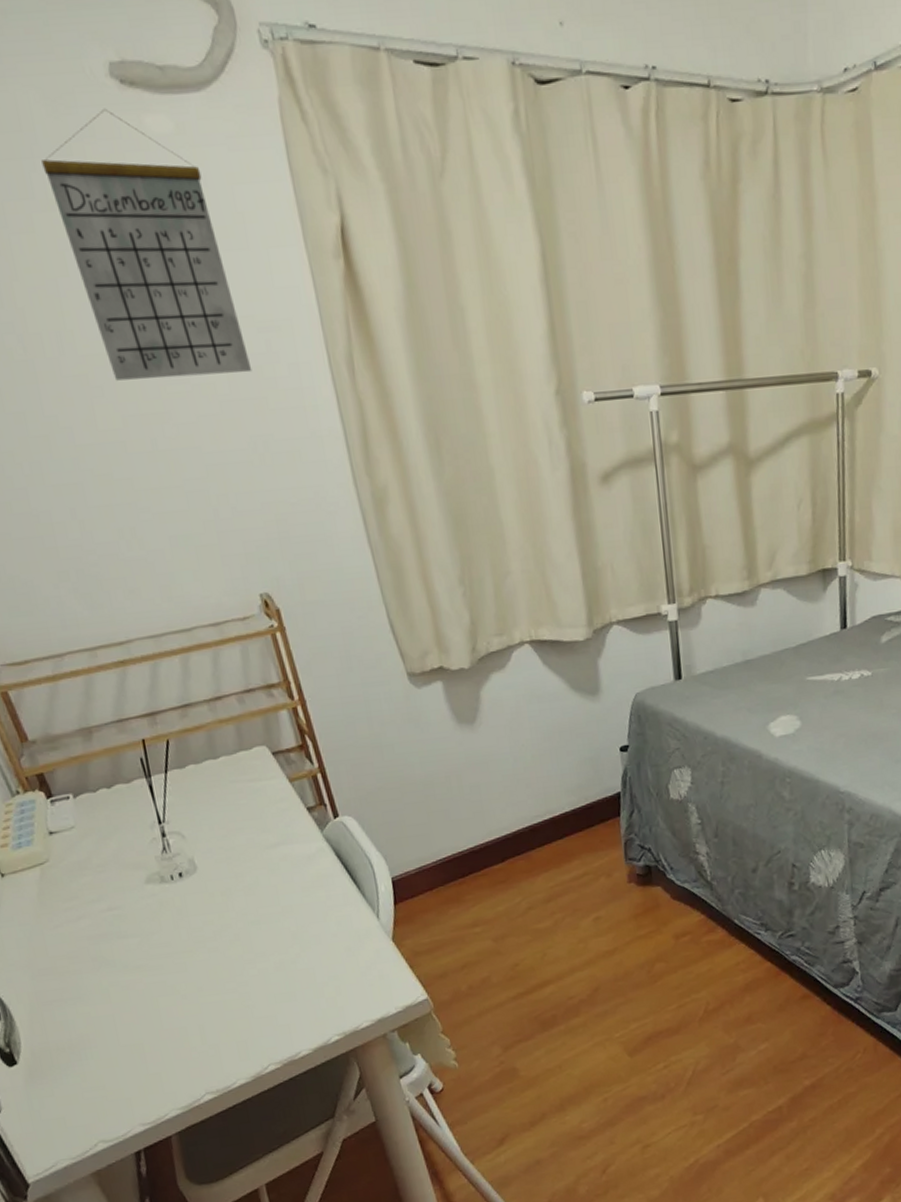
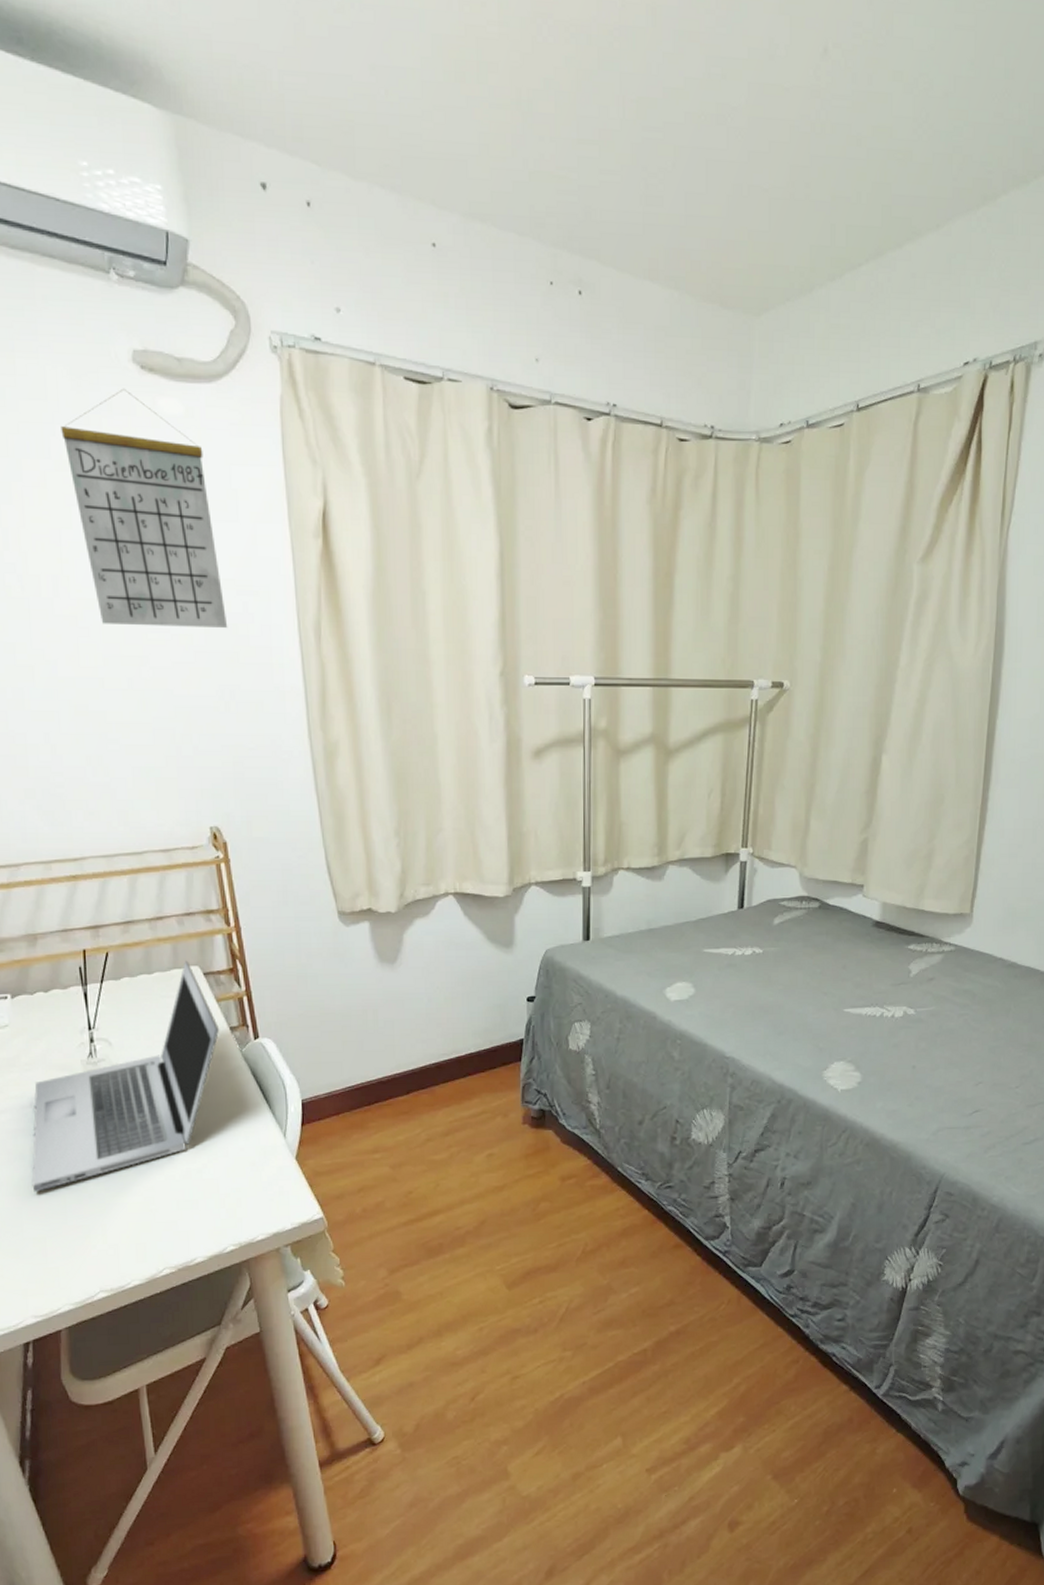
laptop: none [110,741,297,998] -> present [31,960,220,1192]

